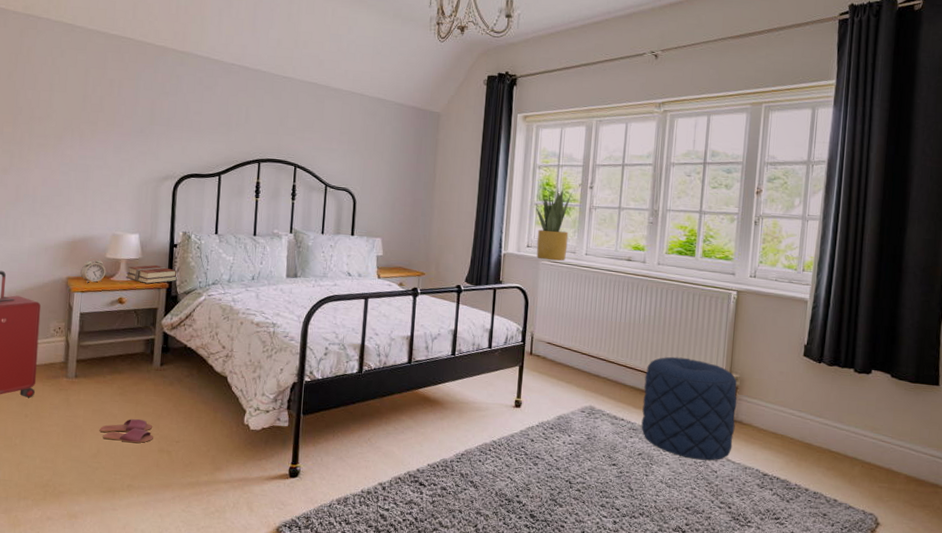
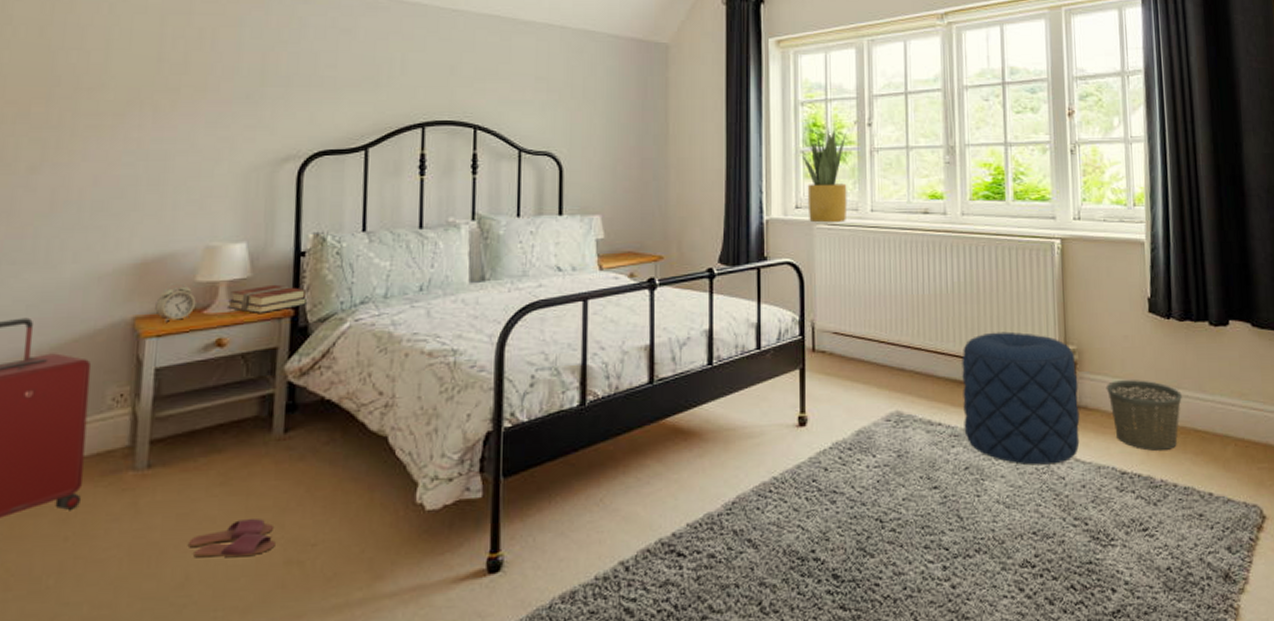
basket: none [759,405,822,463] -> present [1106,380,1182,452]

